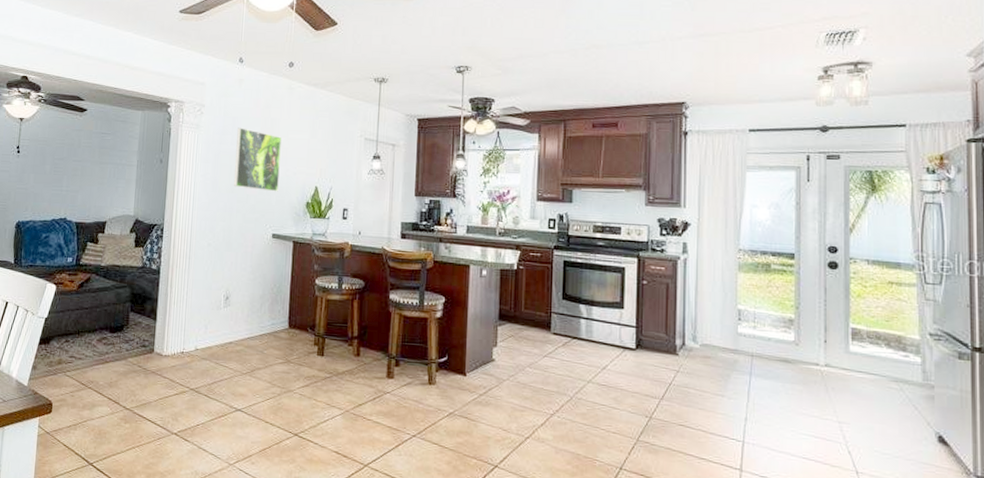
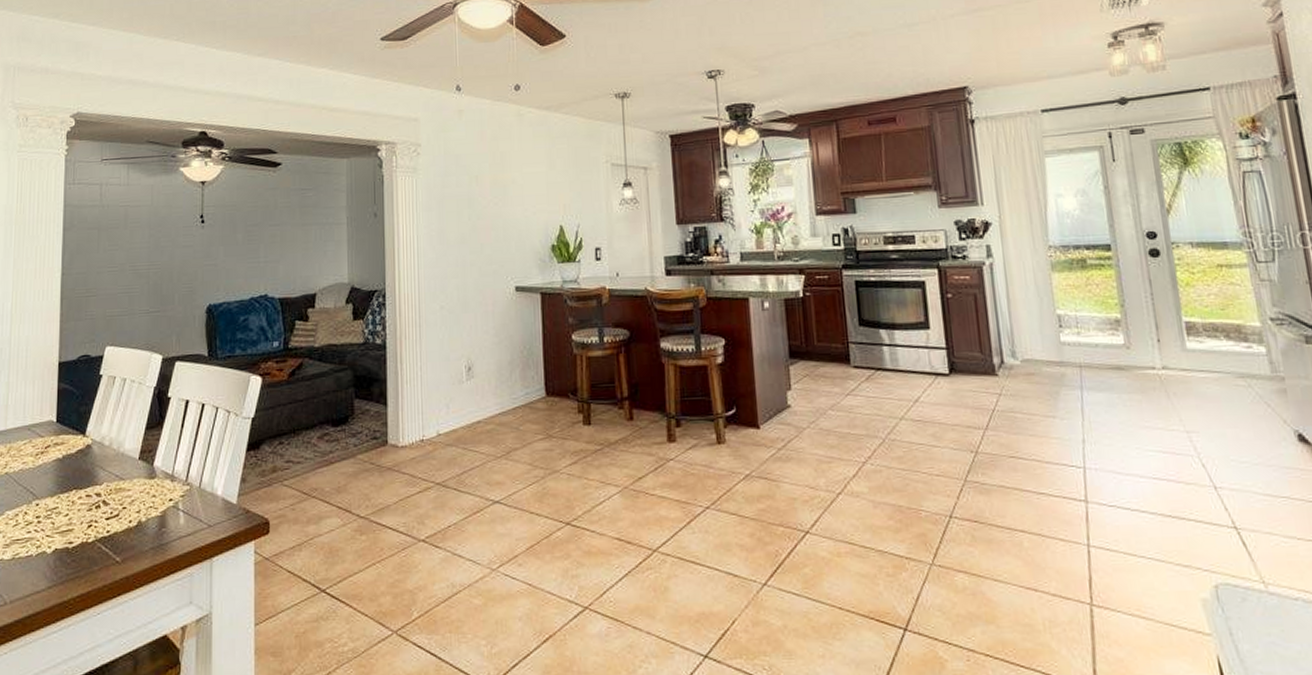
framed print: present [234,127,281,192] -> none [462,166,517,238]

